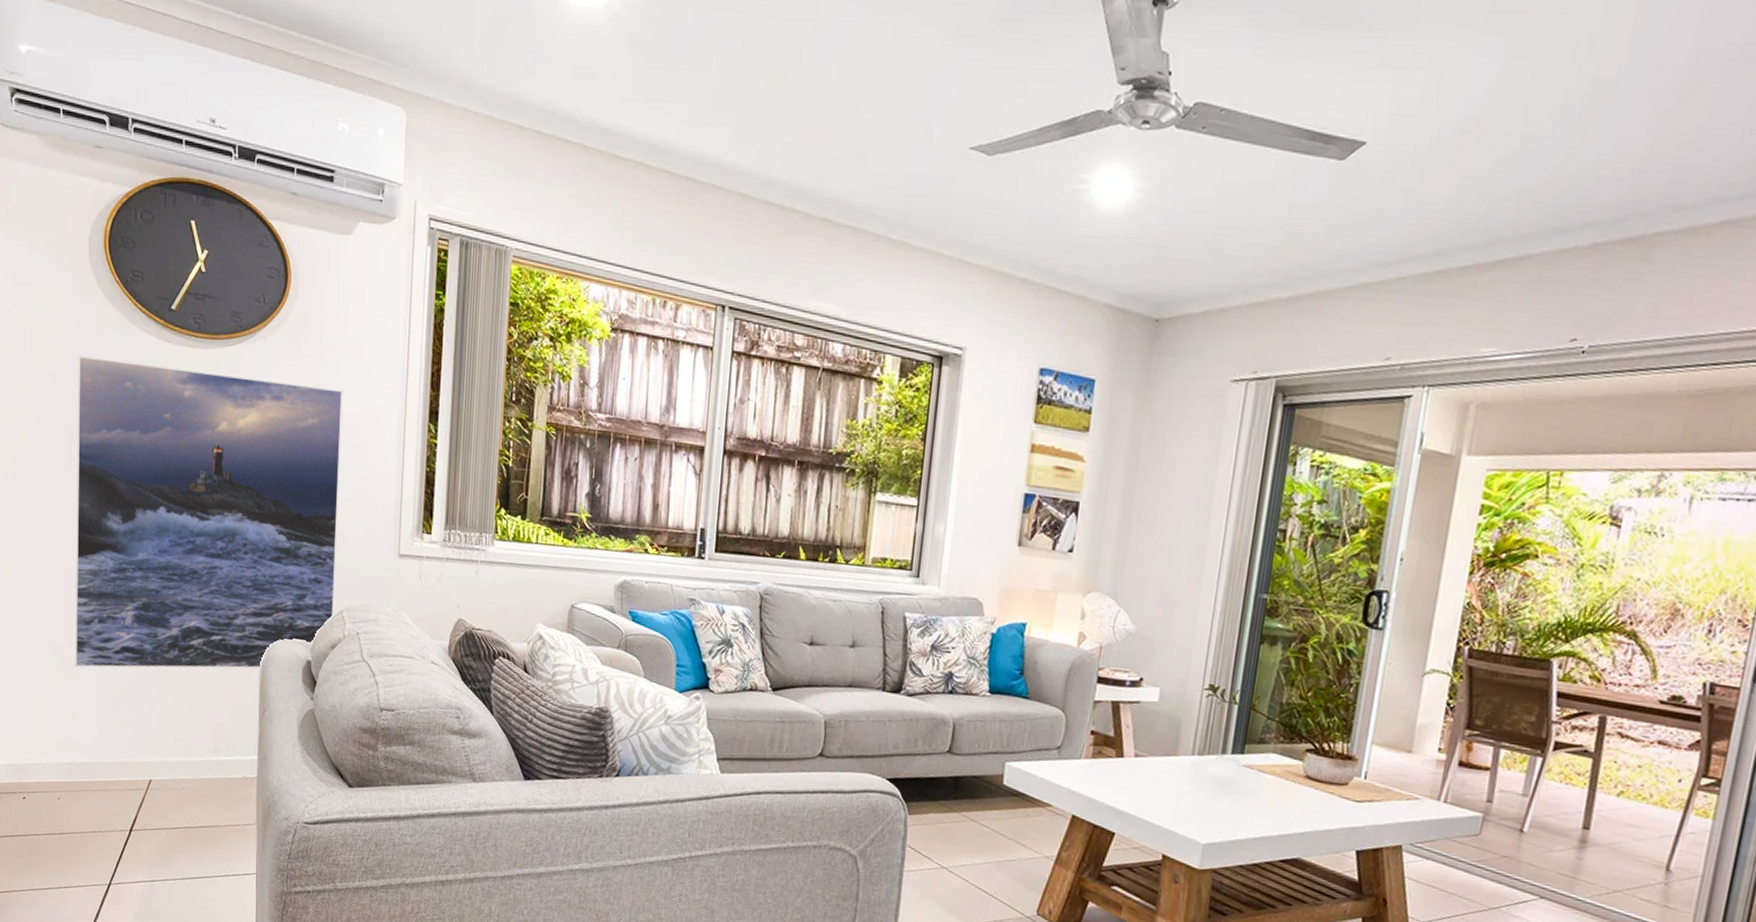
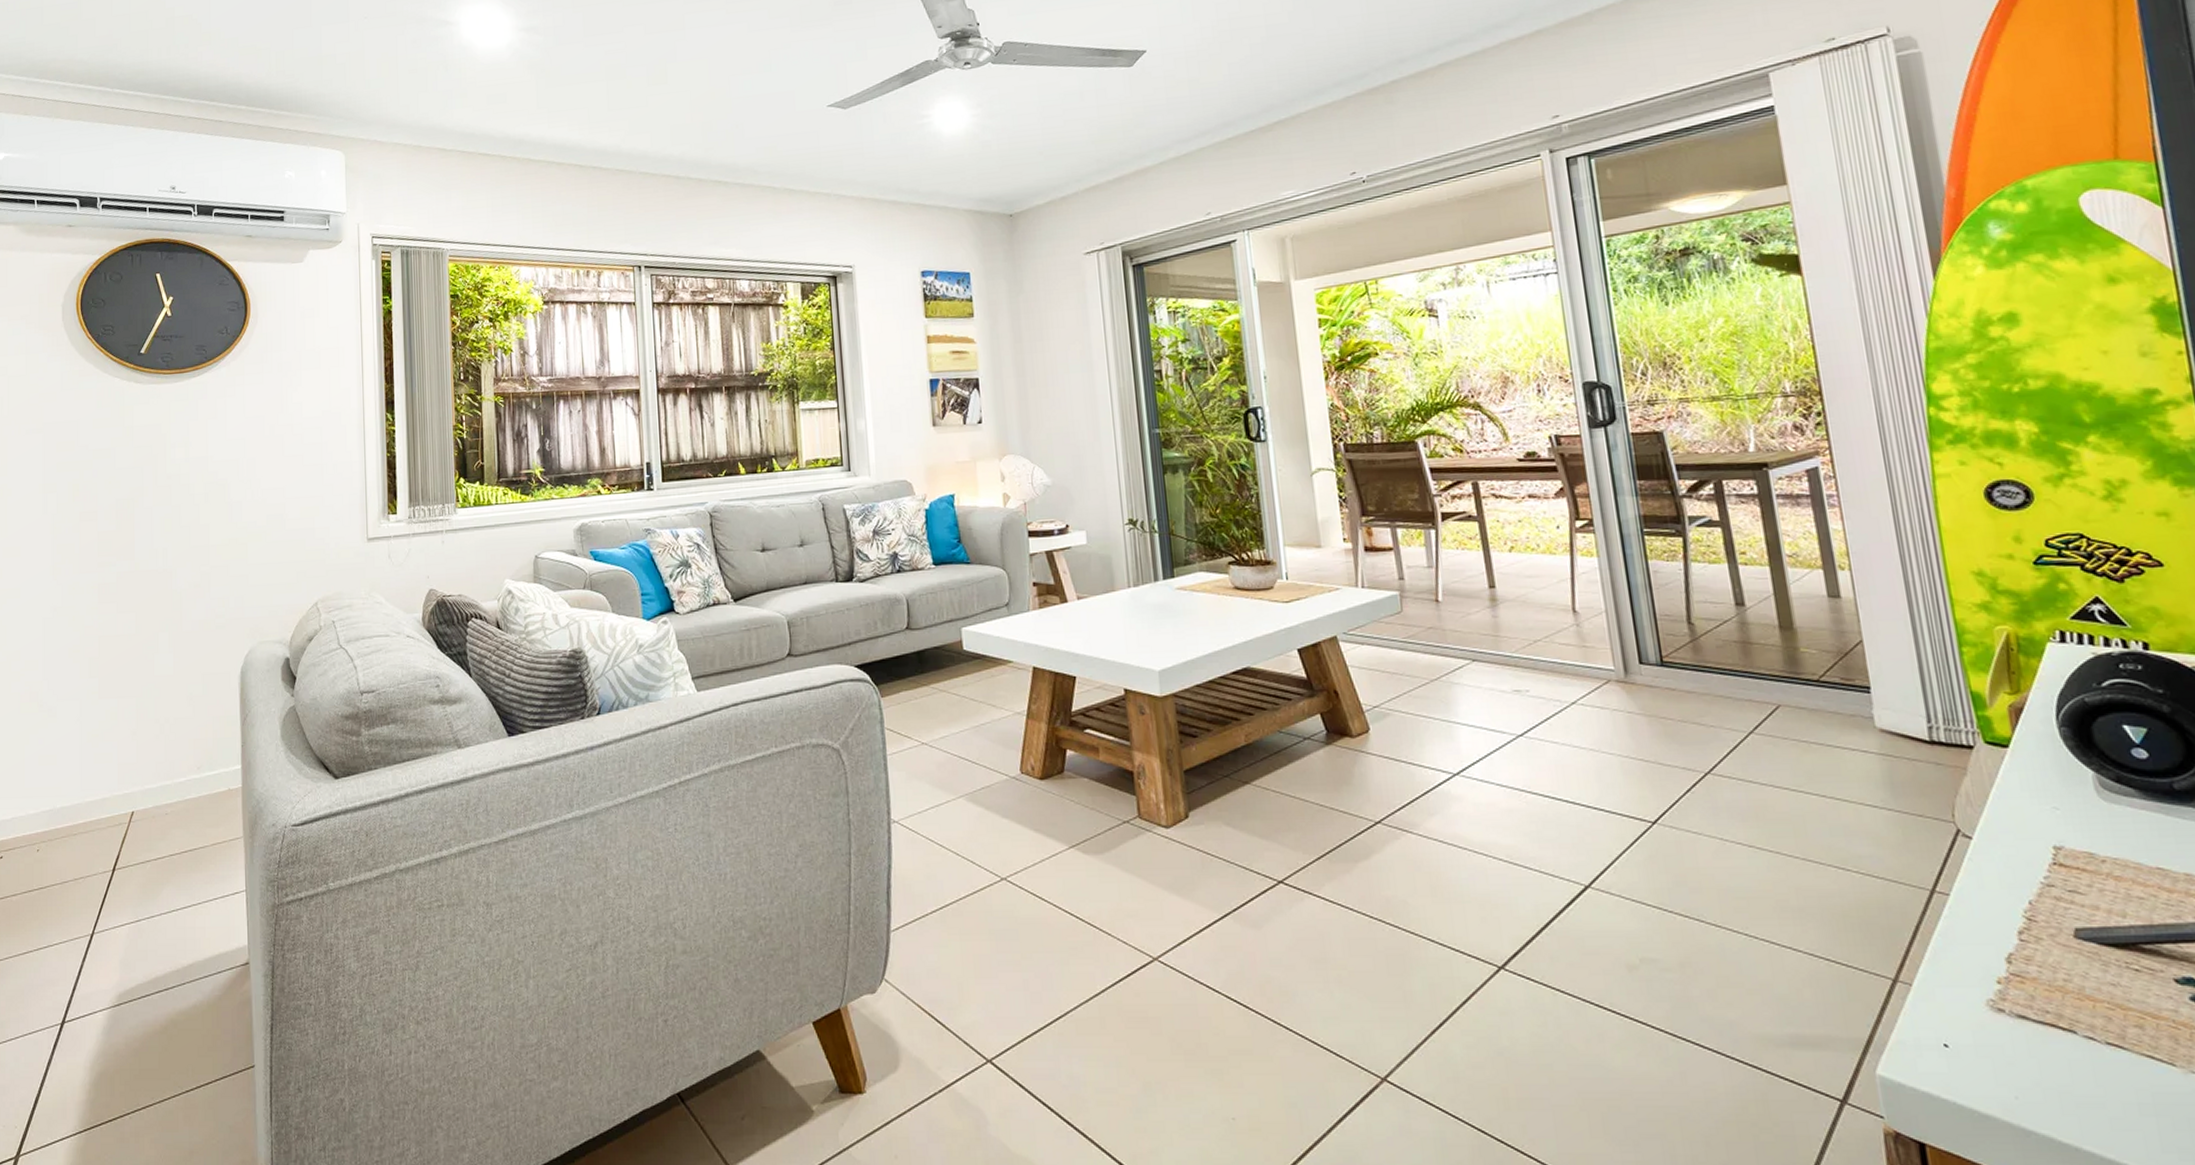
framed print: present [75,355,343,669] -> none [53,398,310,709]

